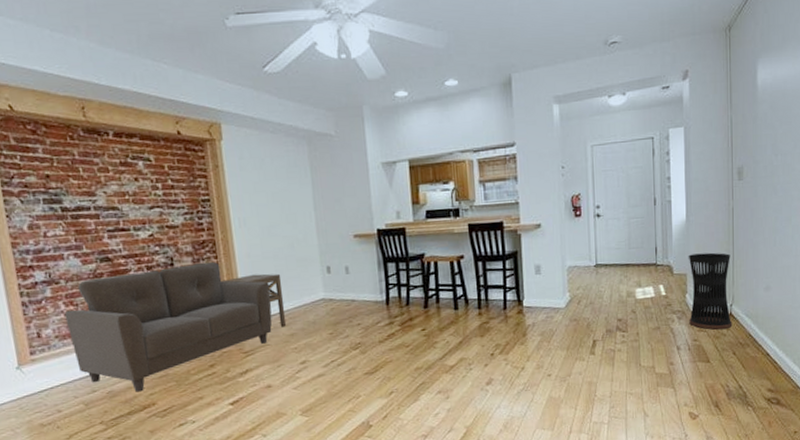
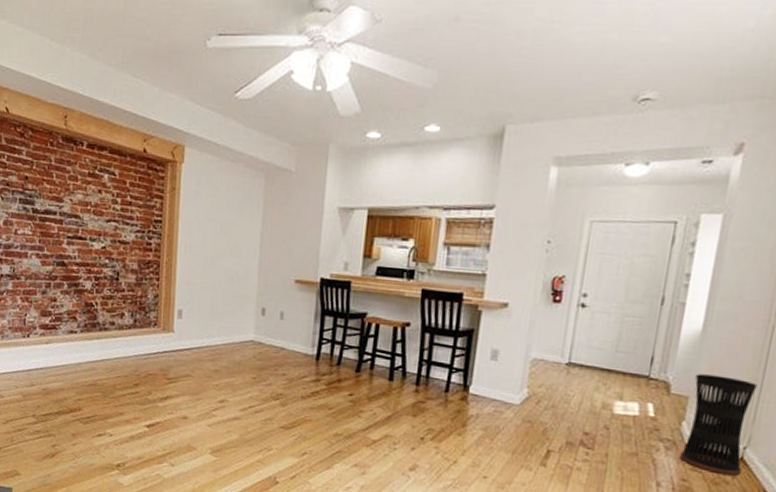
sofa: present [64,262,272,392] -> none [20,280,203,395]
side table: present [222,273,286,327] -> none [159,302,216,362]

